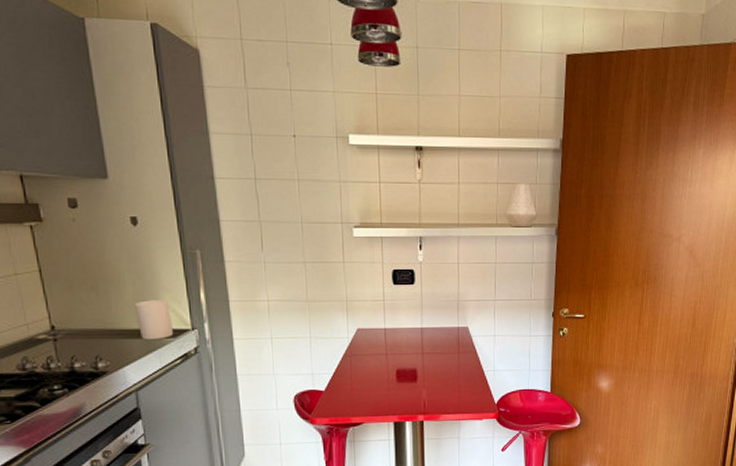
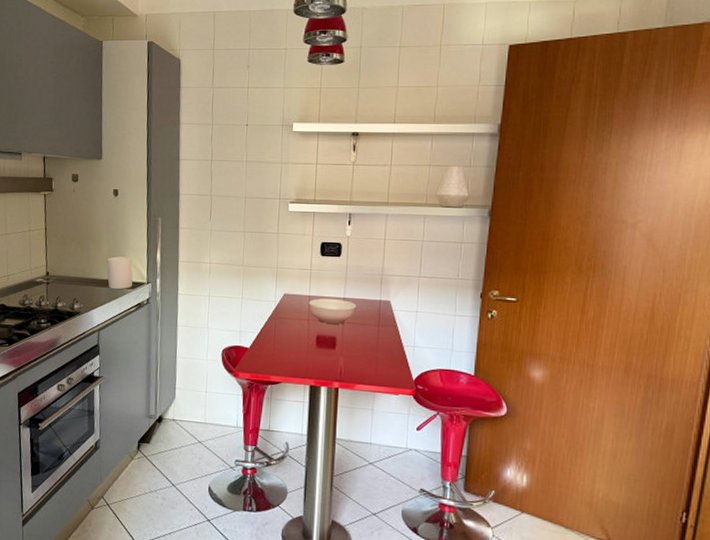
bowl: none [385,329,436,356] -> present [308,298,357,324]

